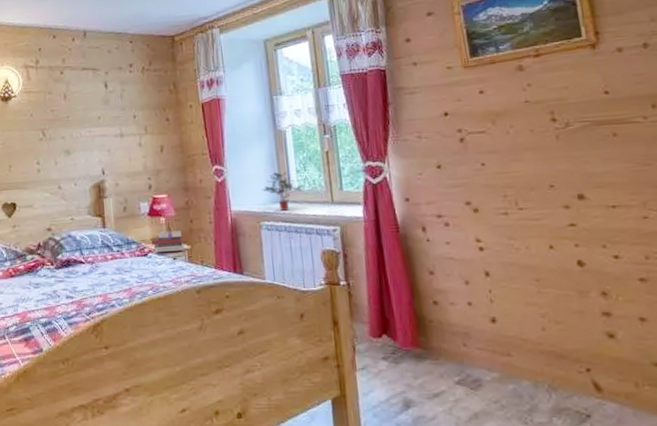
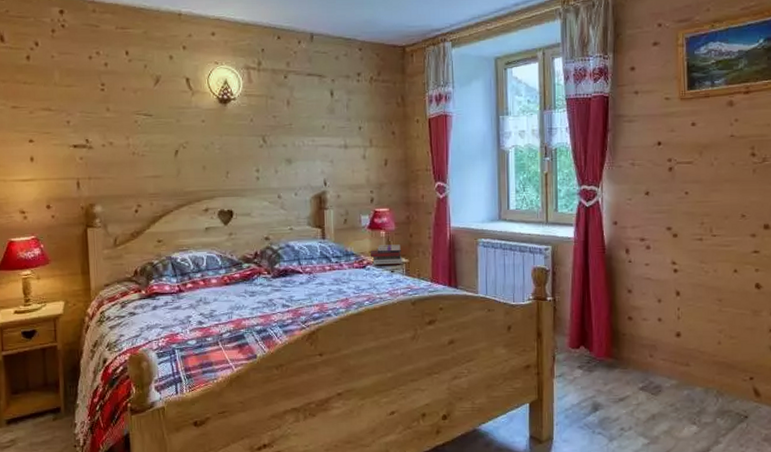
potted plant: present [261,172,305,211] -> none [480,191,523,229]

